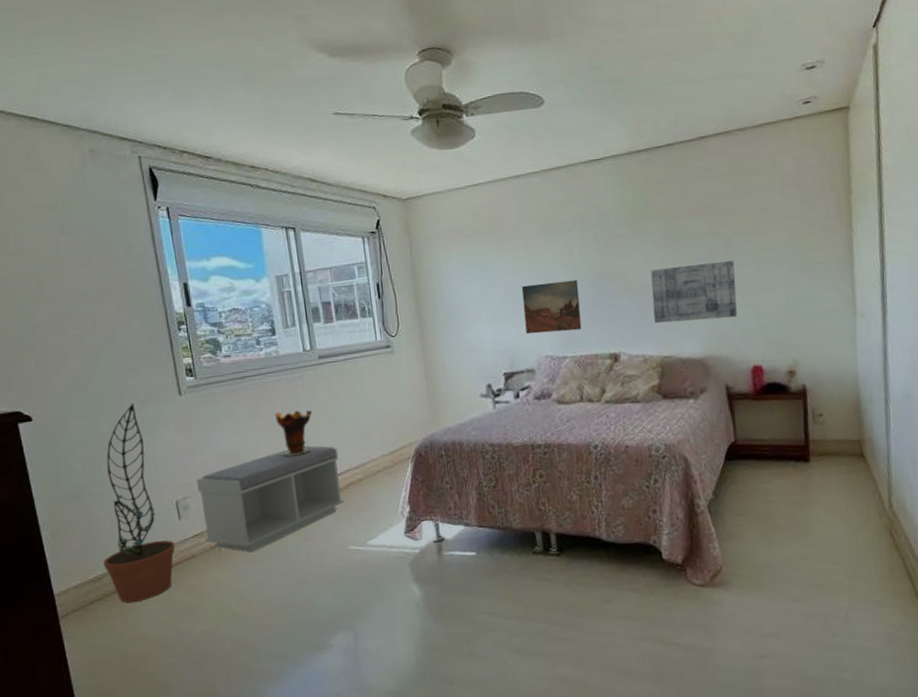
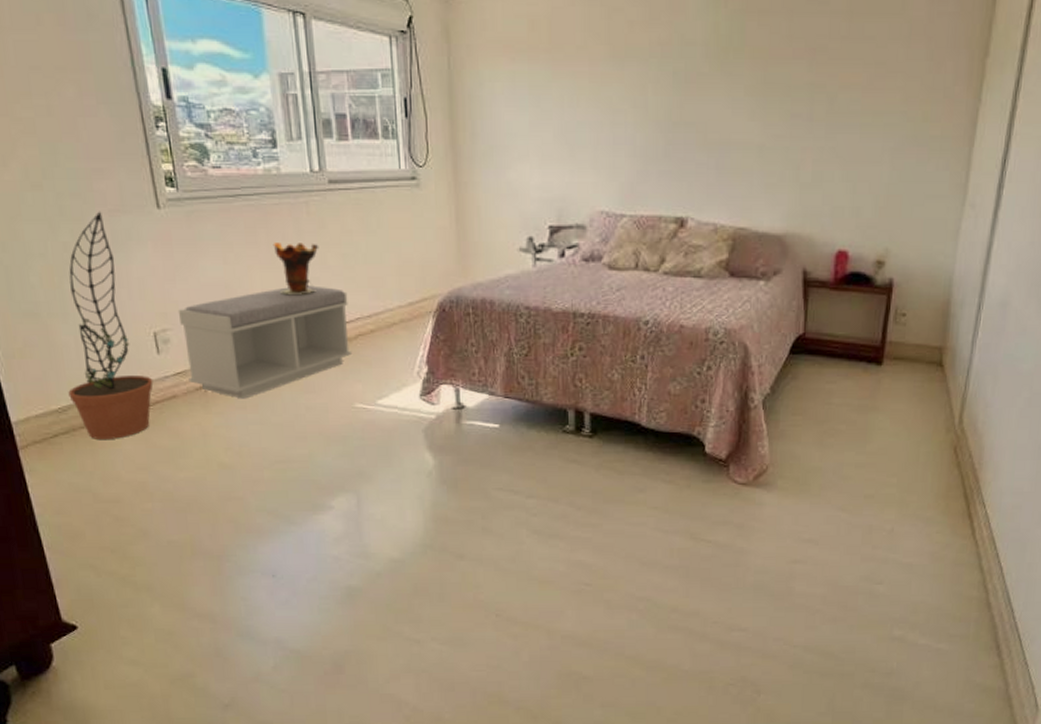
wall art: present [521,279,582,334] -> none [580,122,648,185]
wall art: present [650,260,738,324] -> none [733,121,837,191]

